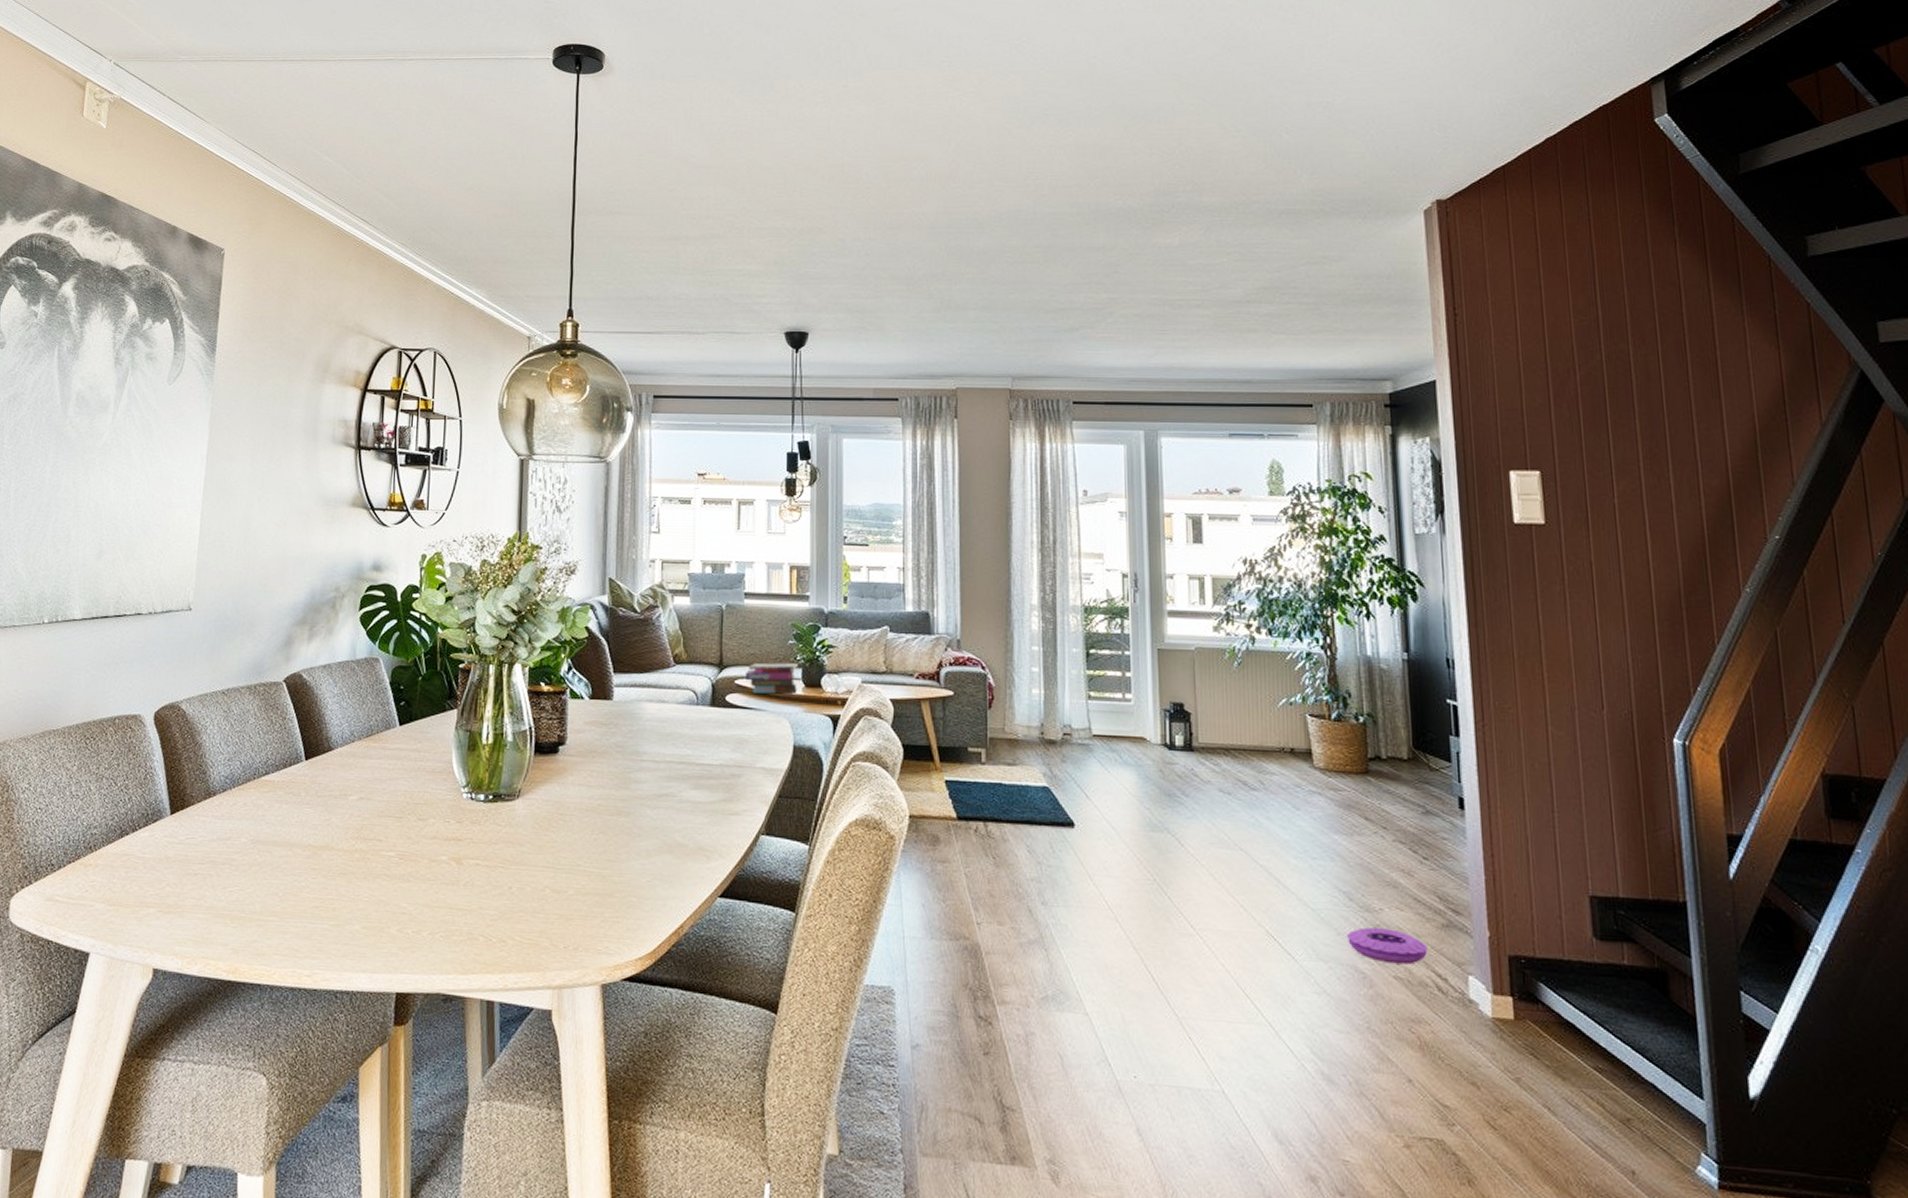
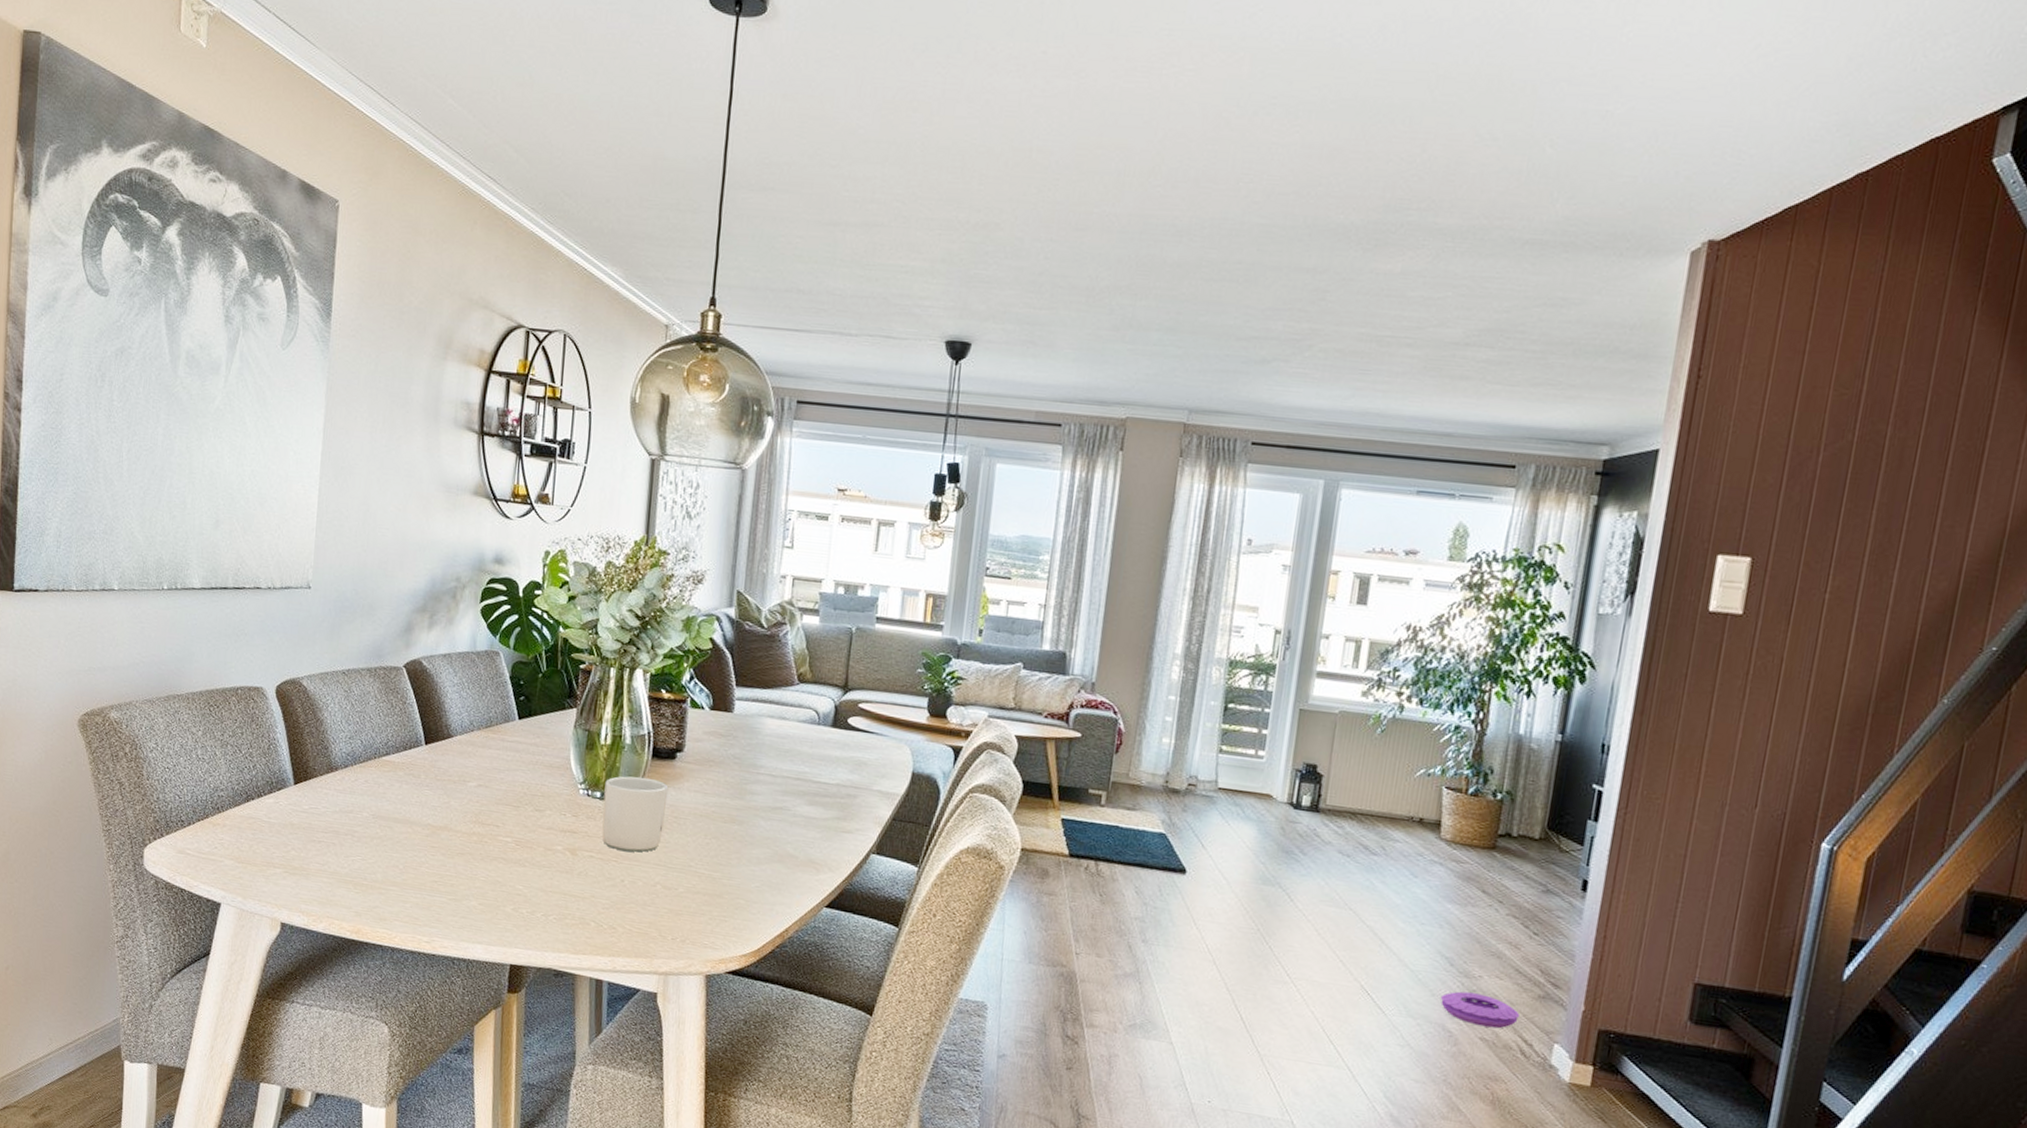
mug: none [487,774,553,855] -> present [602,776,669,853]
books: present [746,662,799,695] -> none [870,689,926,722]

